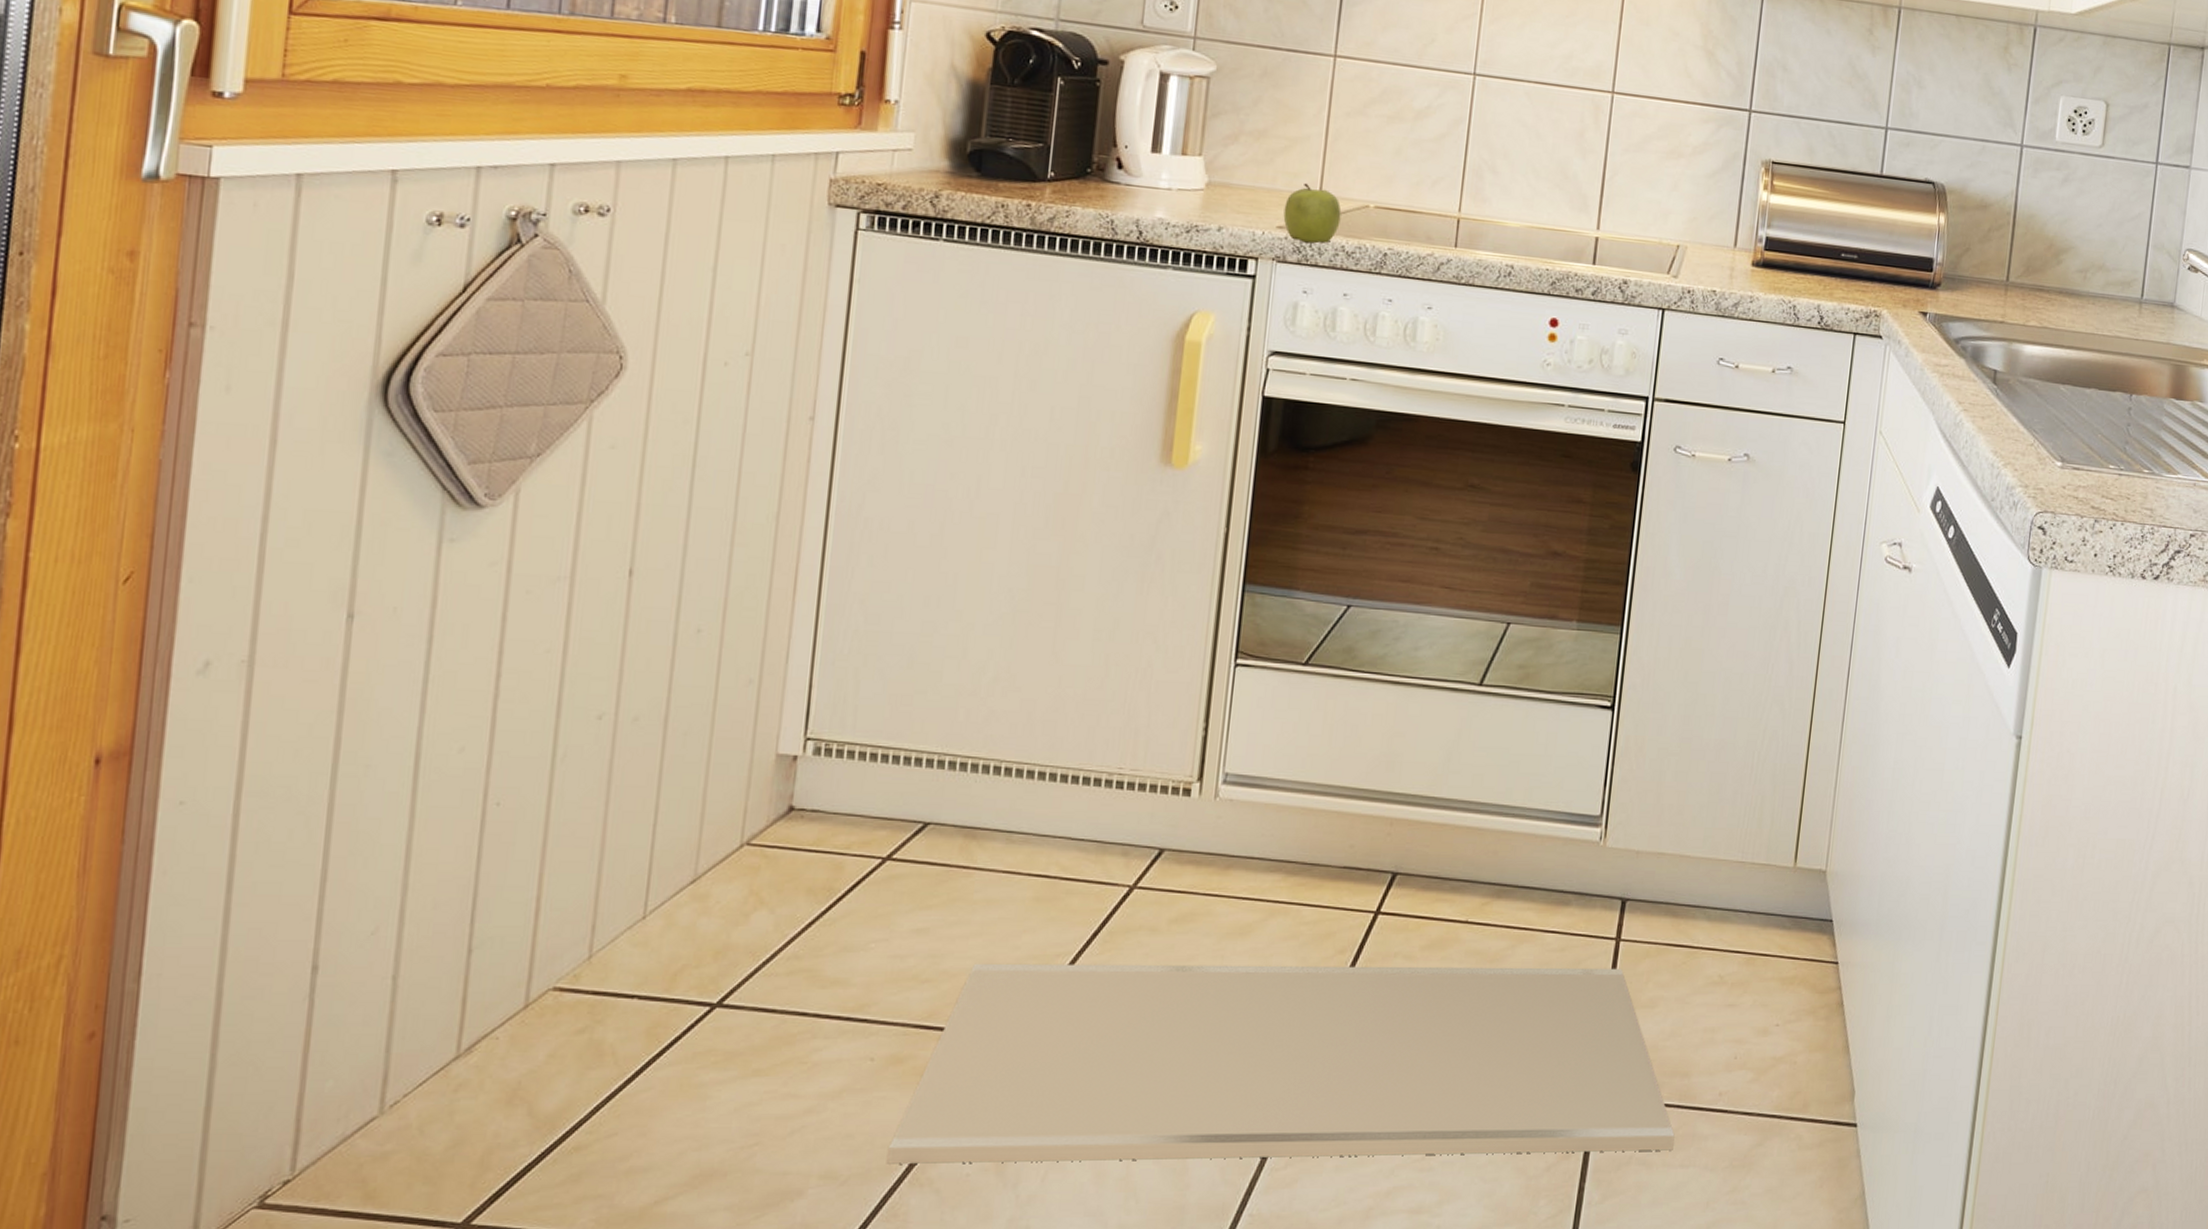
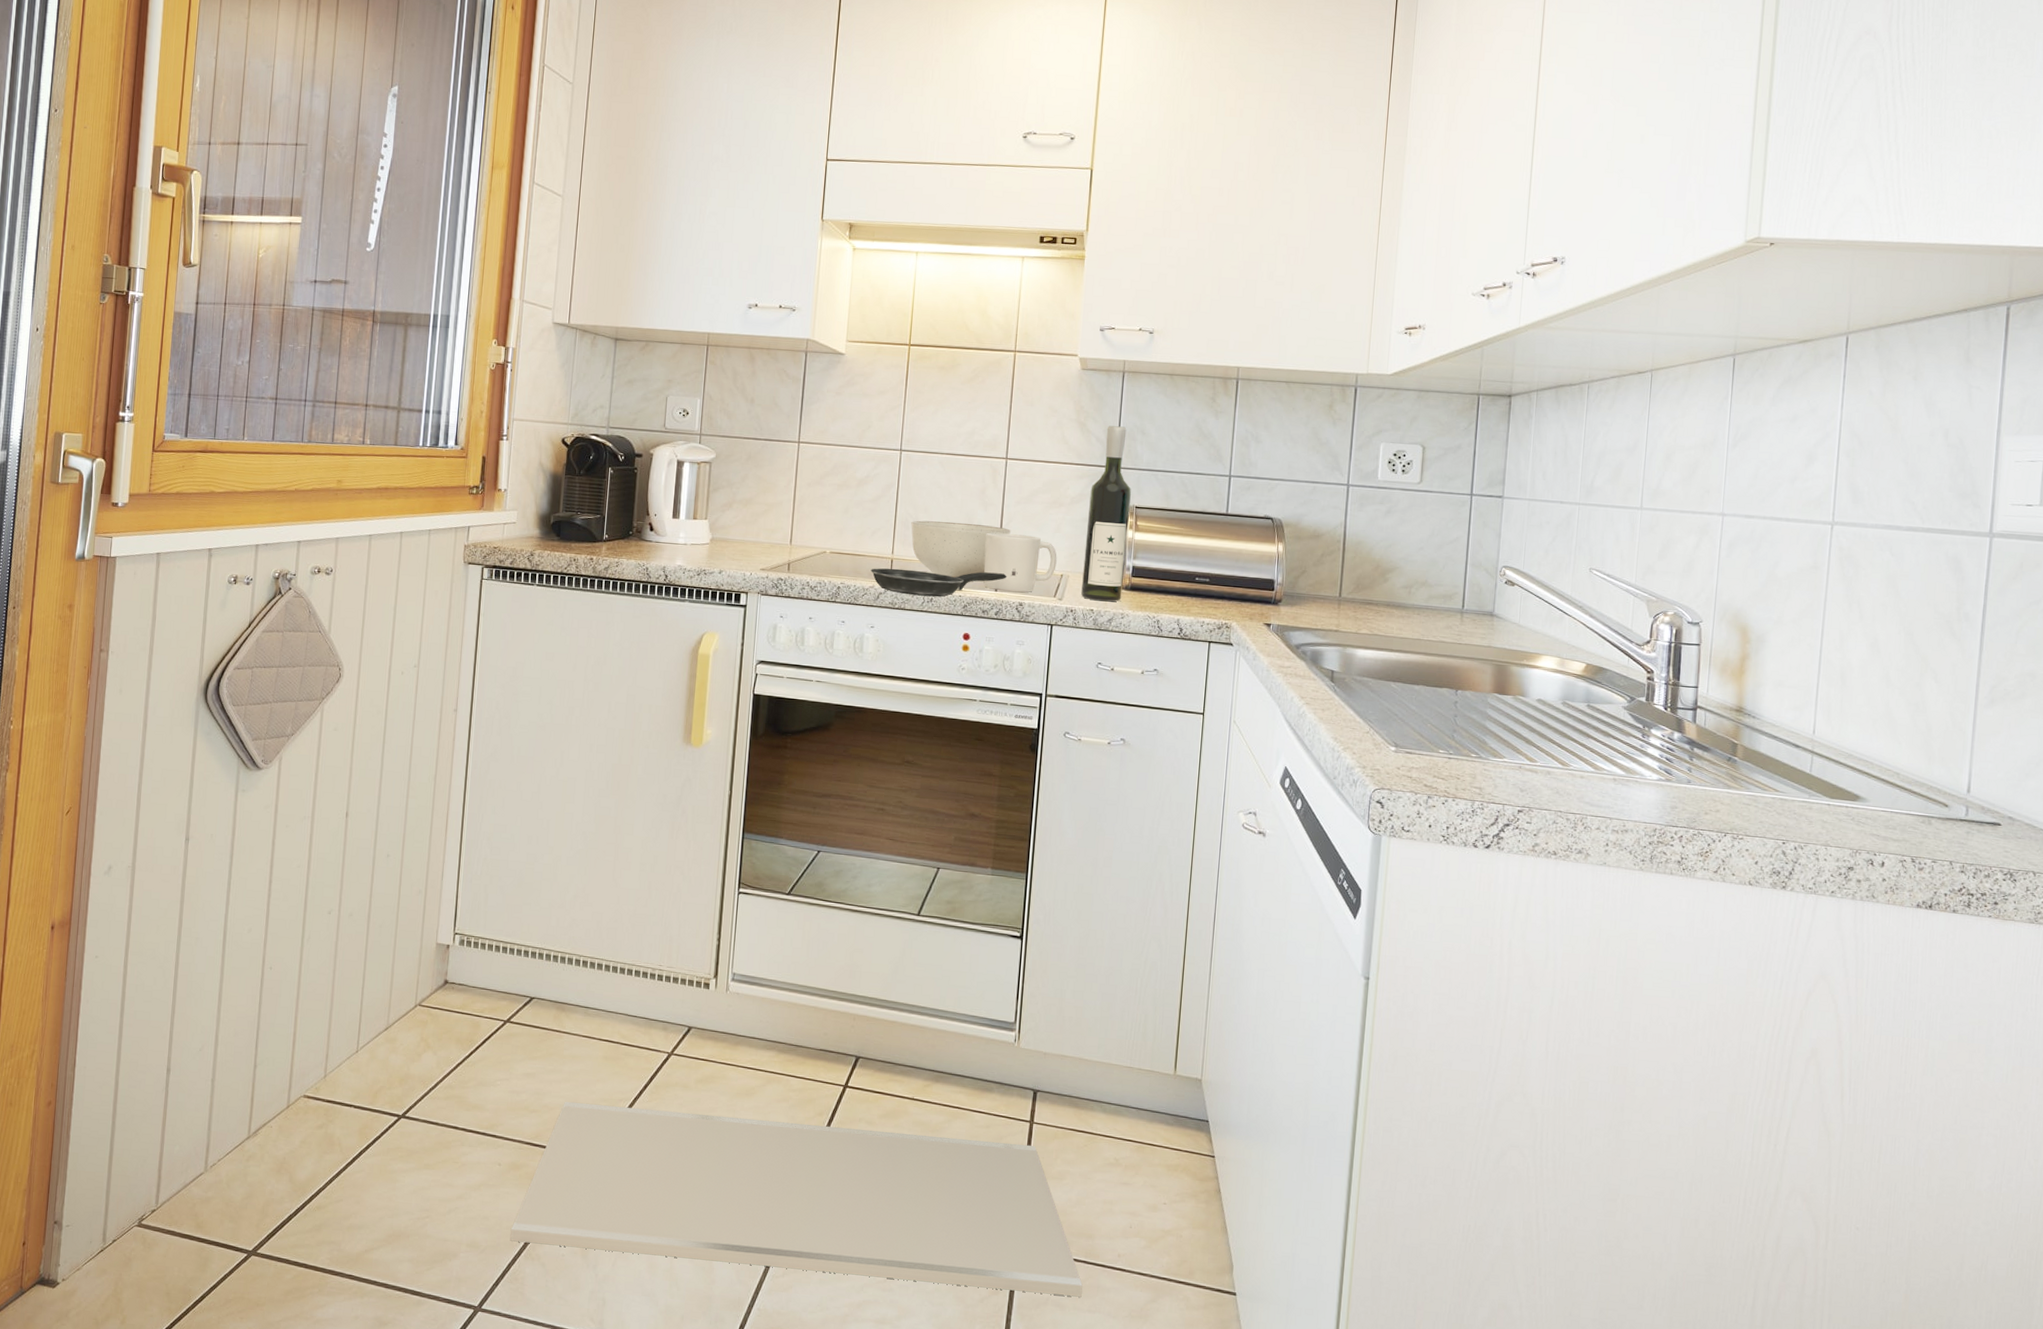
fruit: present [1283,183,1342,244] -> none [765,536,806,581]
frying pan: none [1429,229,1609,271] -> present [870,568,1007,598]
bowl: none [1485,168,1616,246] -> present [911,520,1011,578]
mug: none [1578,187,1673,267] -> present [983,532,1057,593]
bottle: none [1700,57,1768,282] -> present [1080,425,1132,602]

